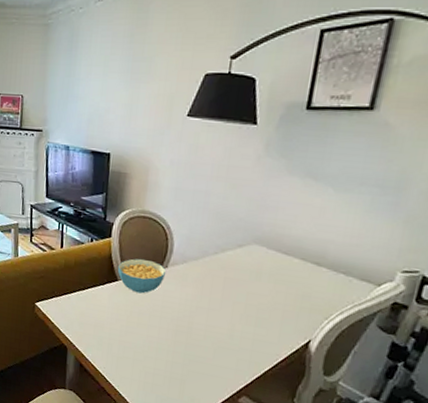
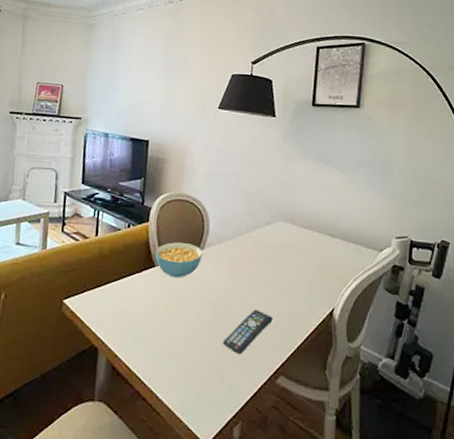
remote control: none [184,331,239,371] -> present [223,309,273,355]

